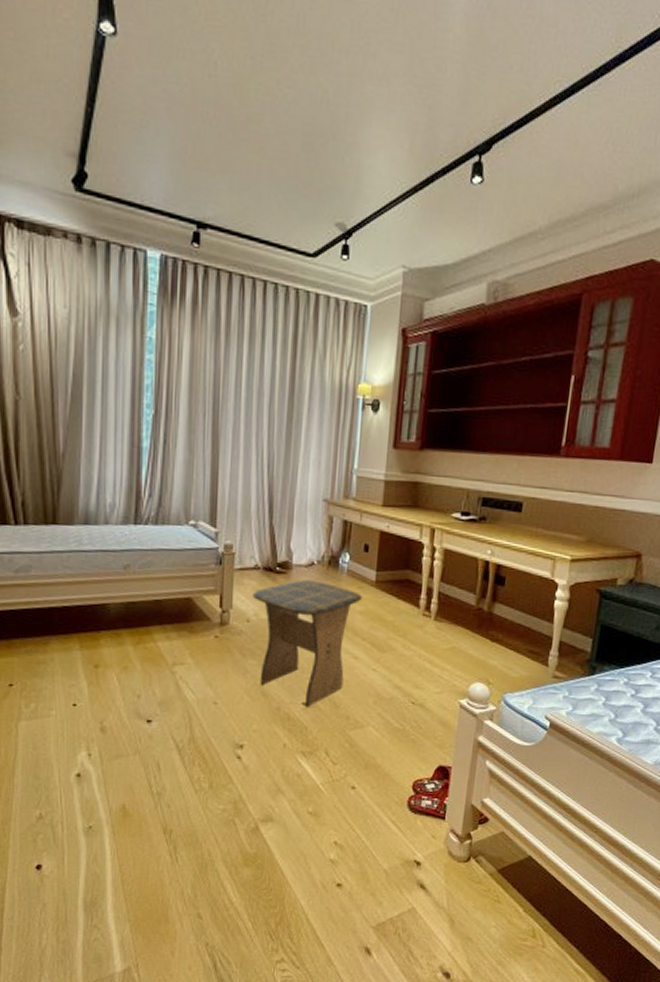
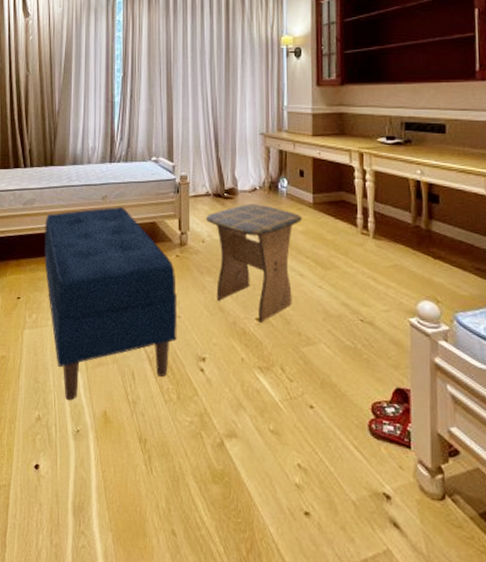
bench: none [45,578,214,797] -> present [44,207,177,401]

